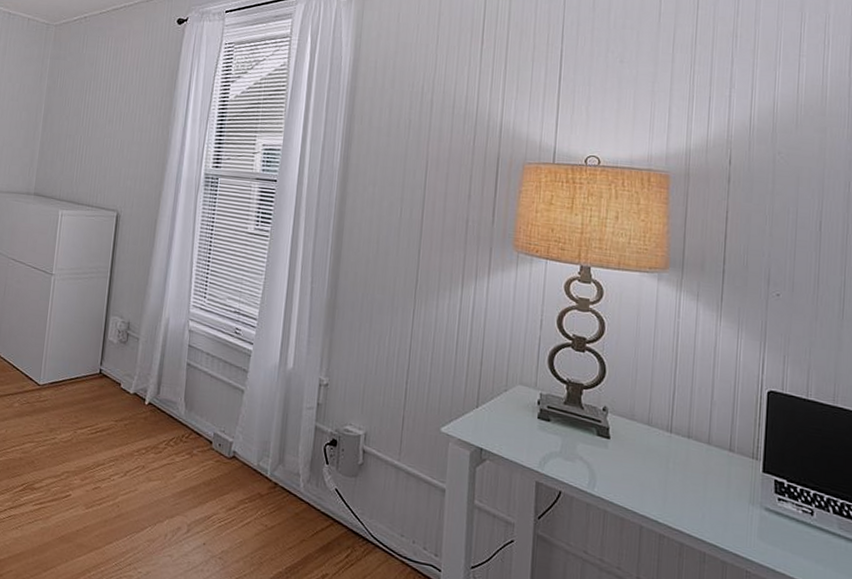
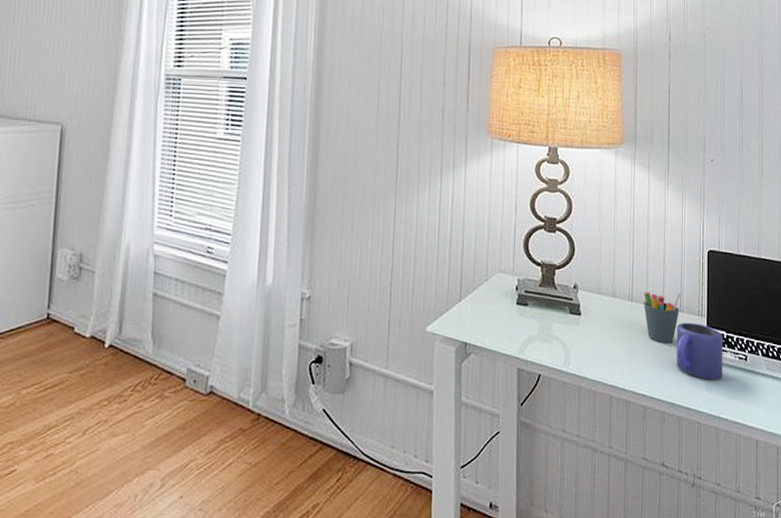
pen holder: none [684,425,732,483] -> present [643,292,681,344]
mug: none [722,463,783,531] -> present [676,322,723,380]

